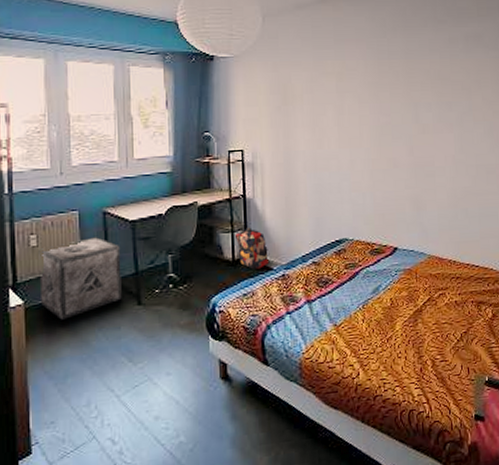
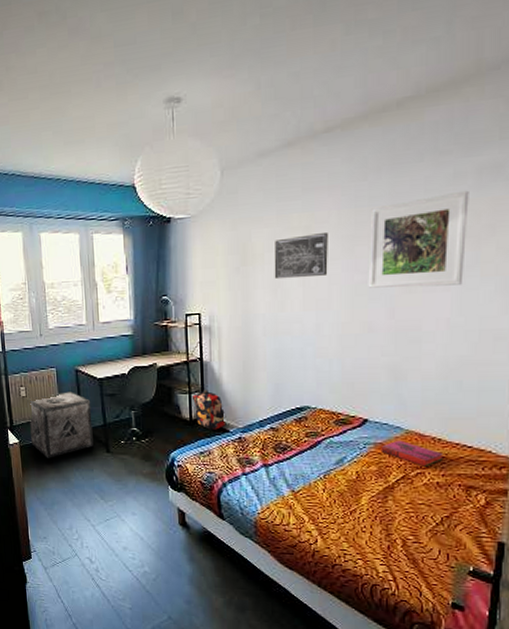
wall art: none [312,79,359,119] -> present [274,233,328,280]
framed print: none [390,52,462,129] -> present [368,190,469,288]
hardback book: none [409,264,459,288] -> present [380,440,444,467]

